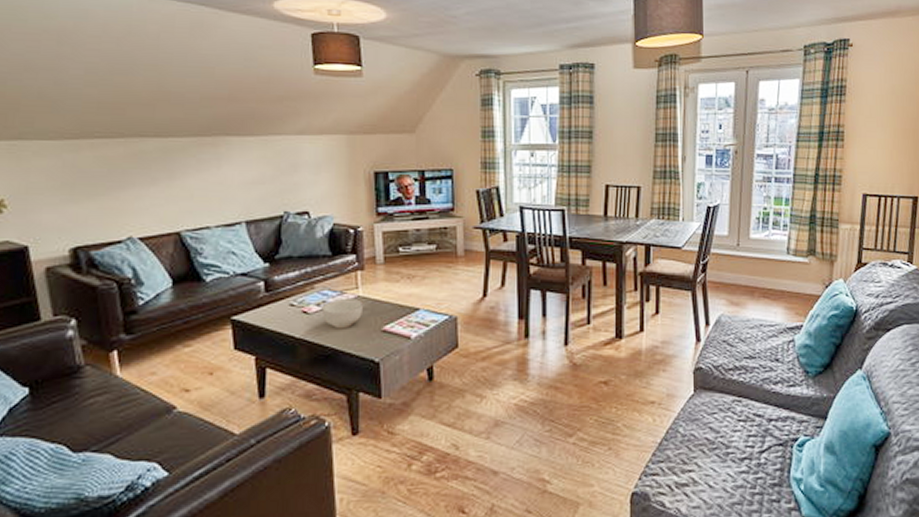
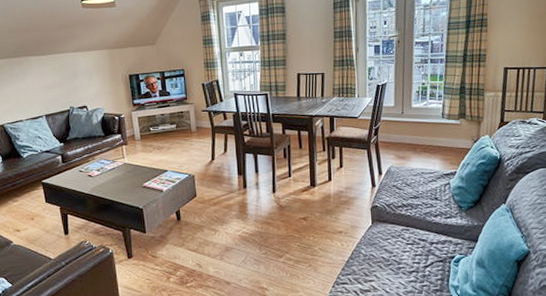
bowl: present [321,299,364,329] -> none [100,165,130,187]

